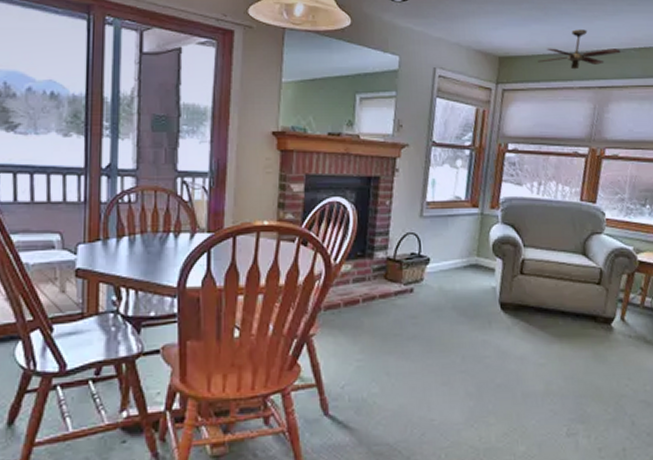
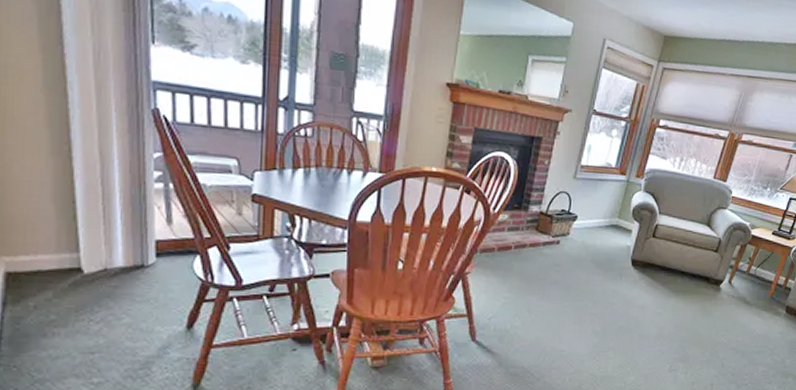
ceiling fan: present [538,29,621,70] -> none [699,17,773,57]

